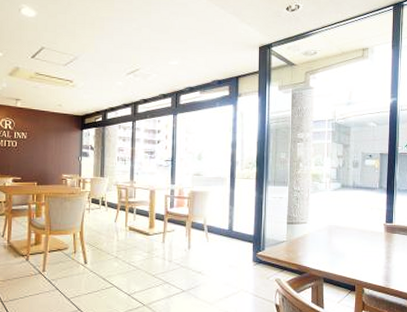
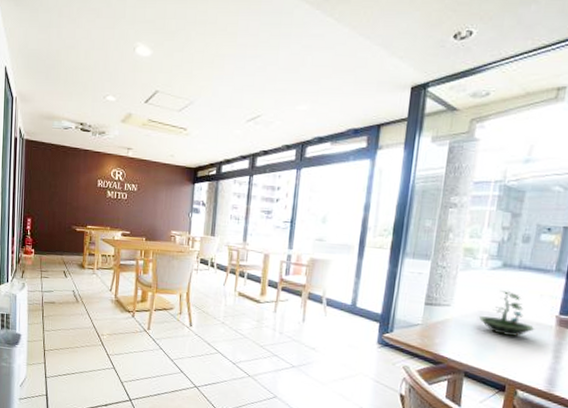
terrarium: none [330,207,371,245] -> present [479,291,535,338]

